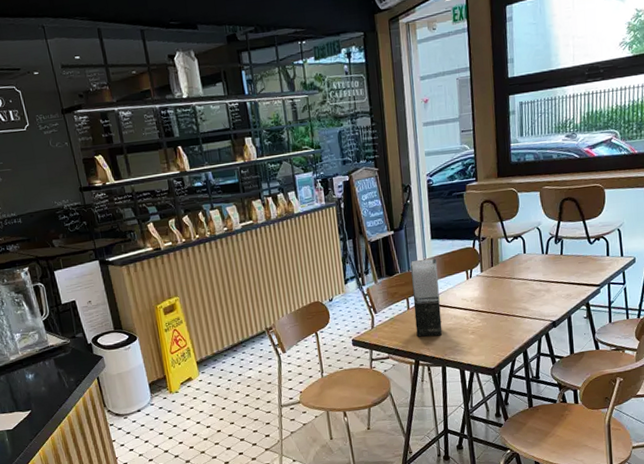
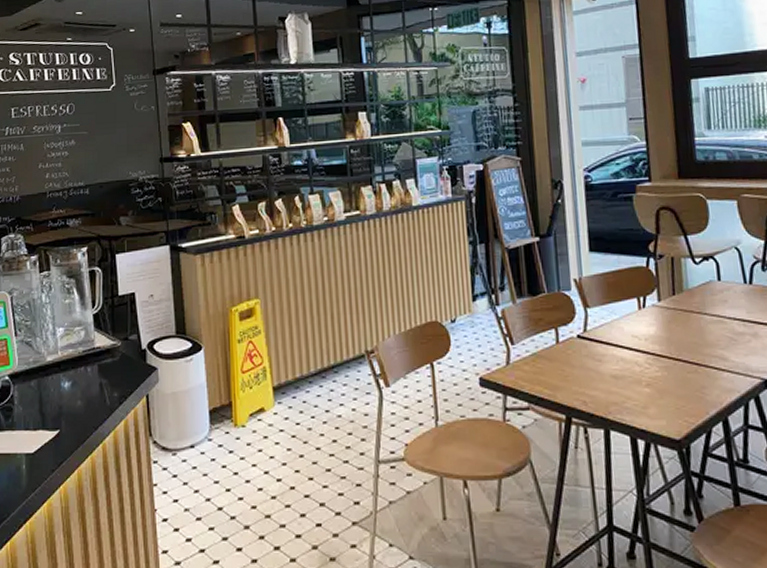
vase: present [410,258,443,337] -> none [560,277,605,385]

